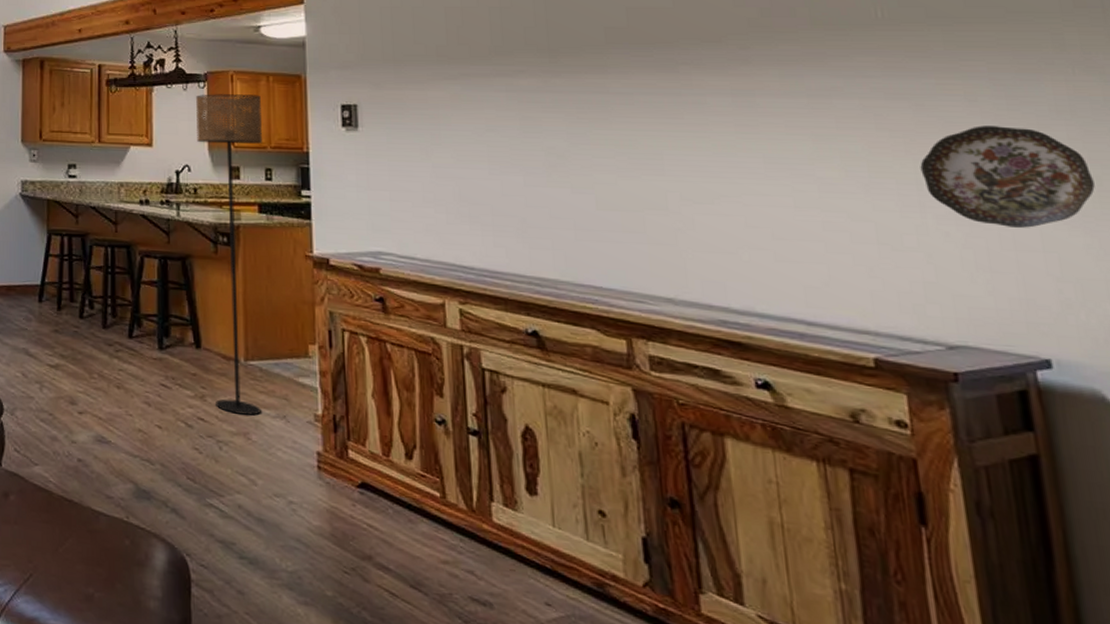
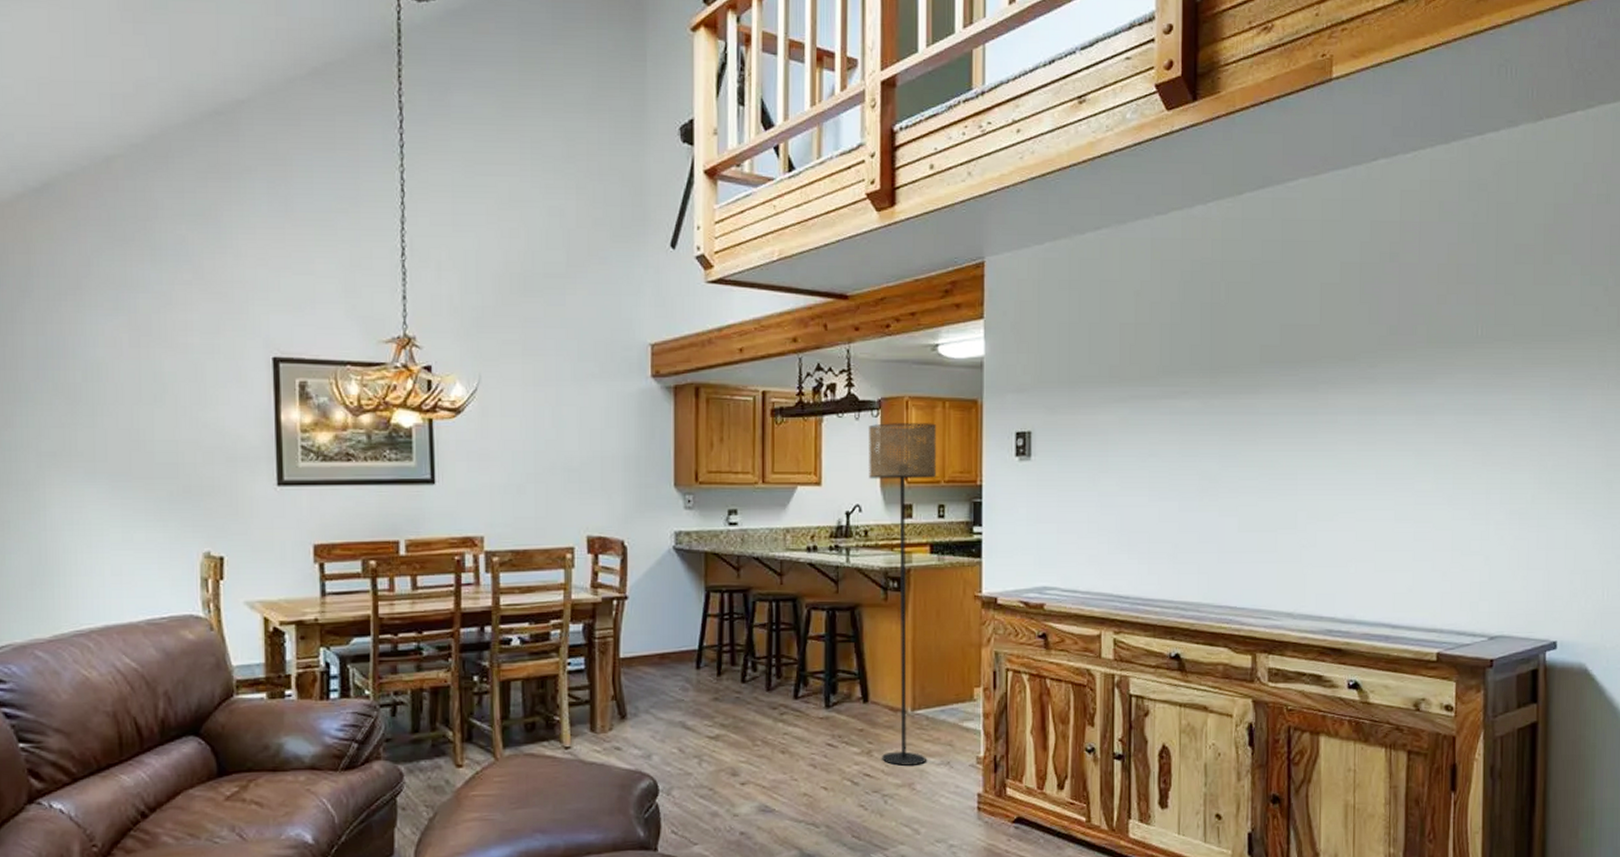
decorative plate: present [920,126,1095,228] -> none [1491,437,1607,529]

